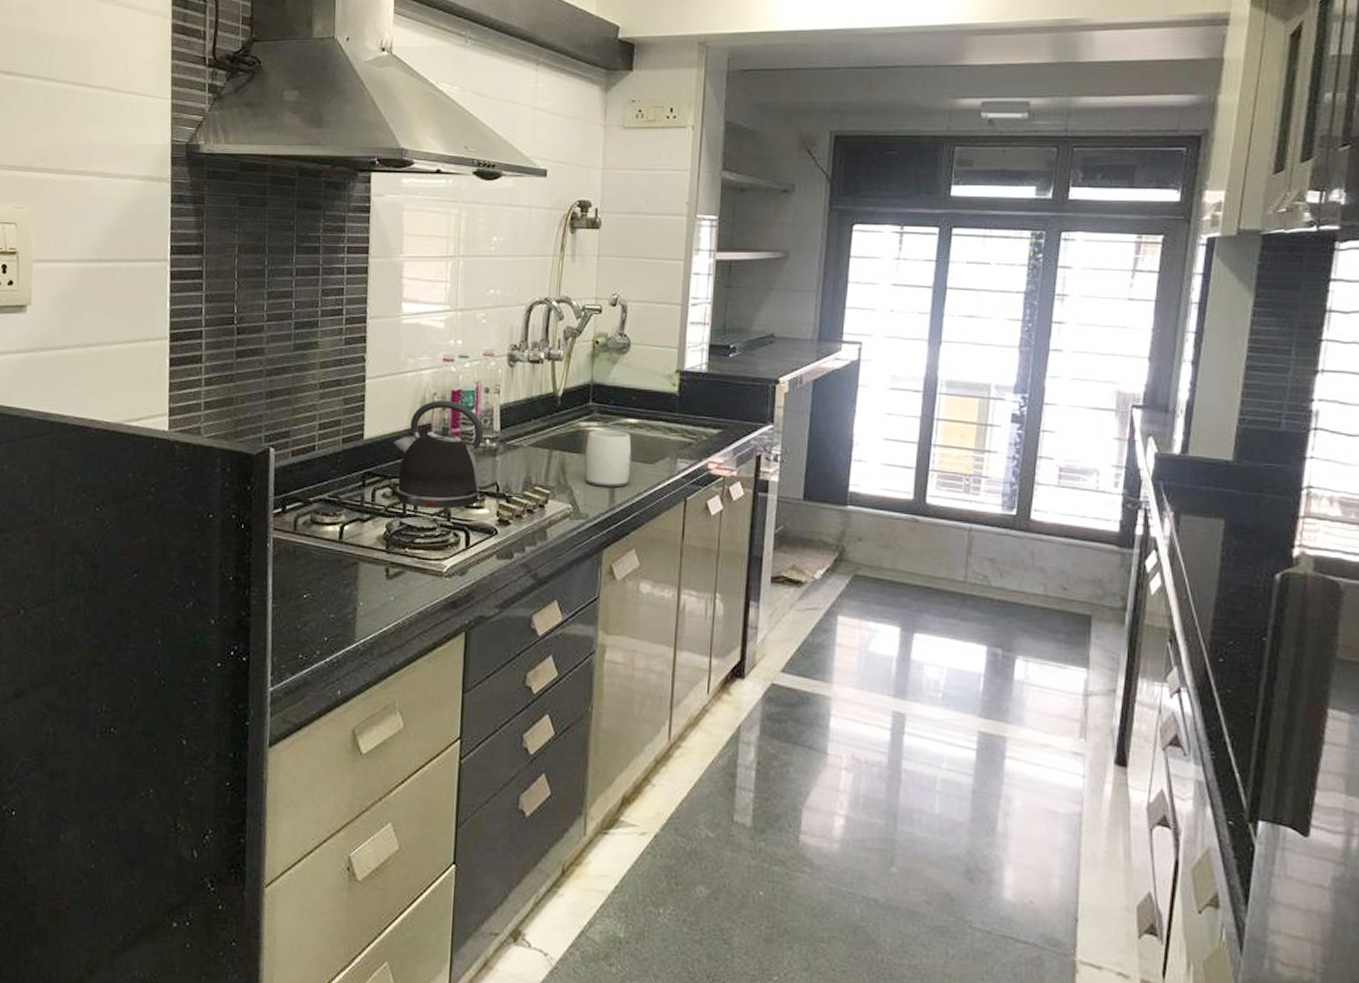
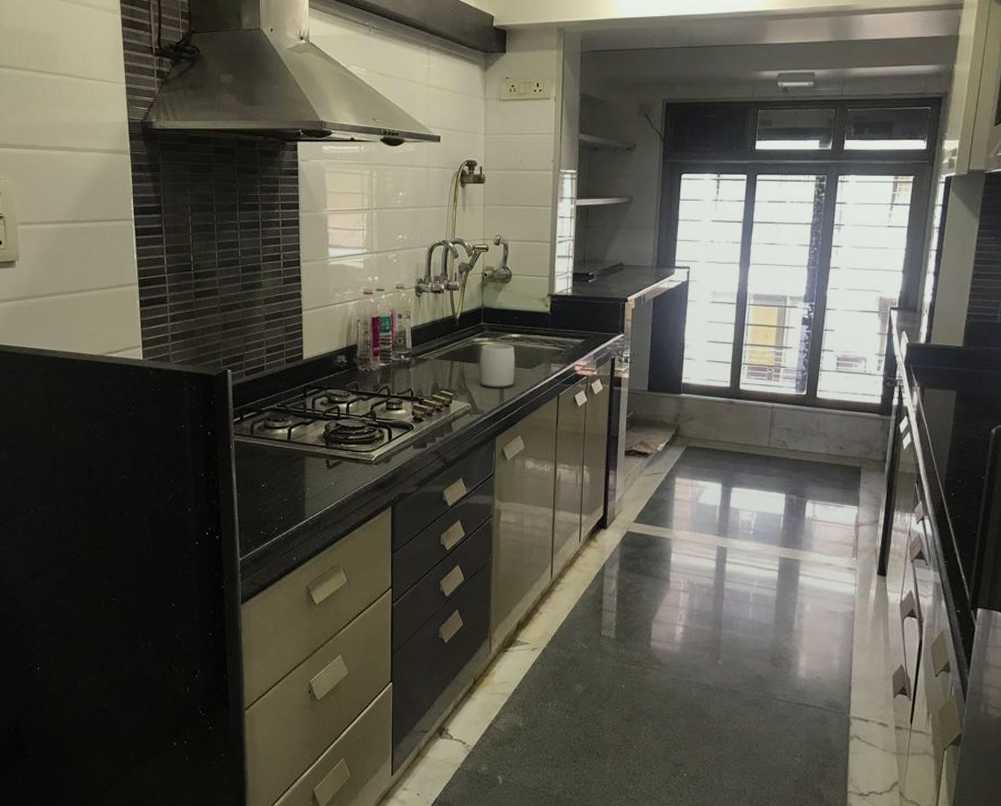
kettle: present [393,400,486,509] -> none [327,325,403,412]

